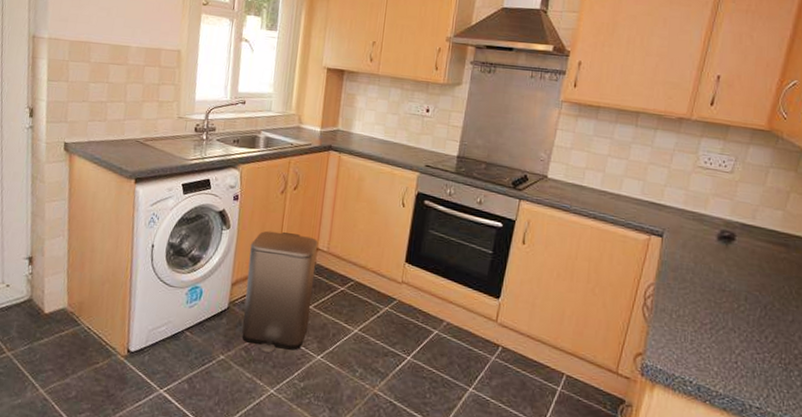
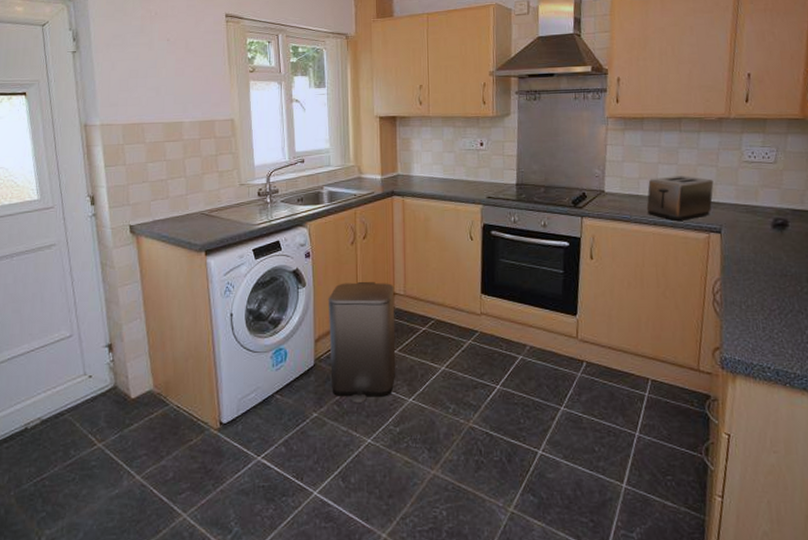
toaster: none [588,170,663,219] -> present [646,175,714,221]

